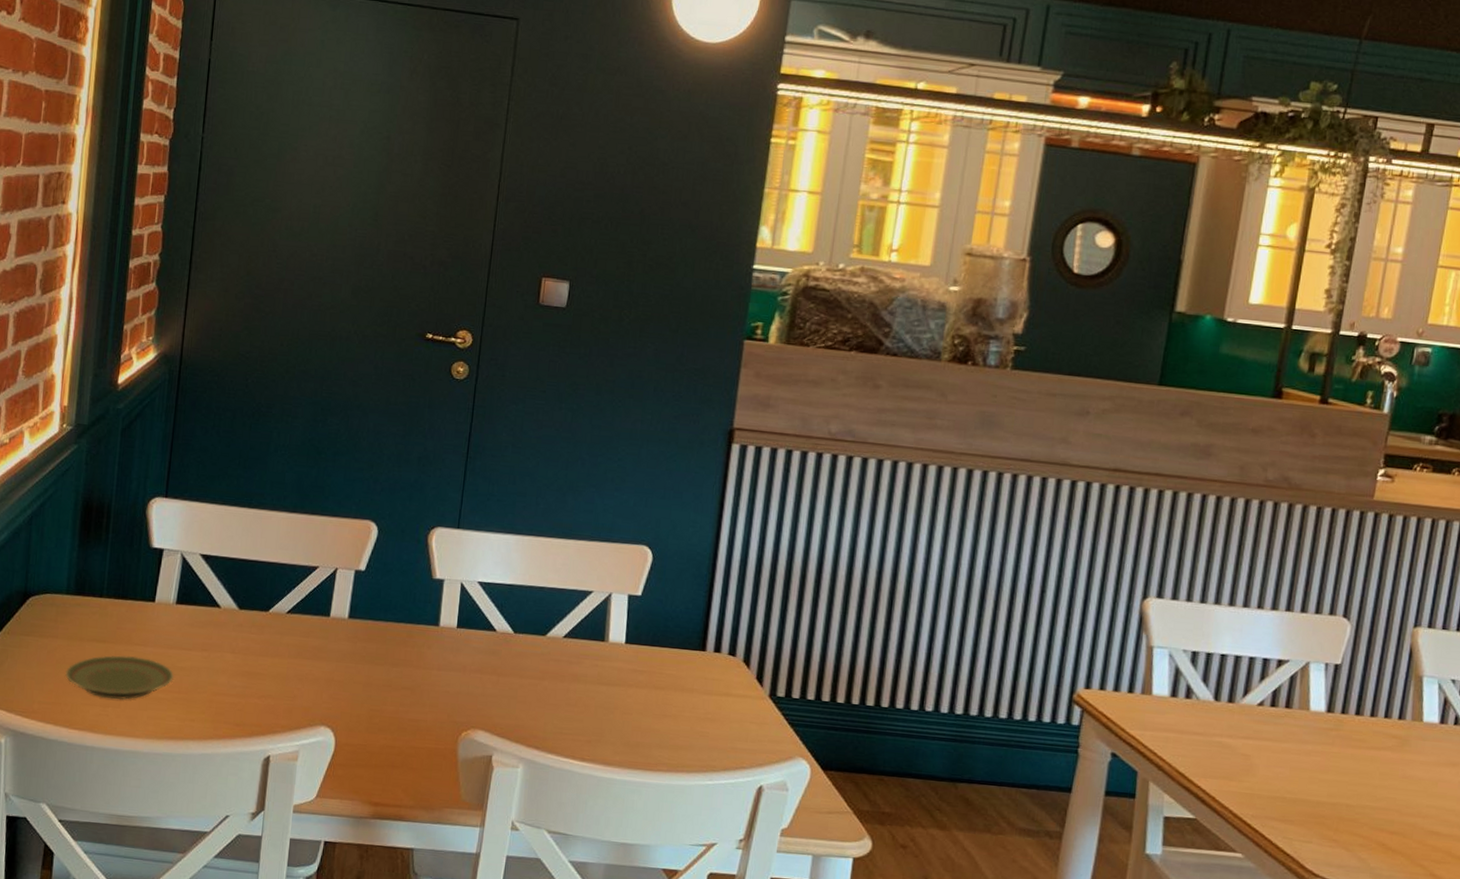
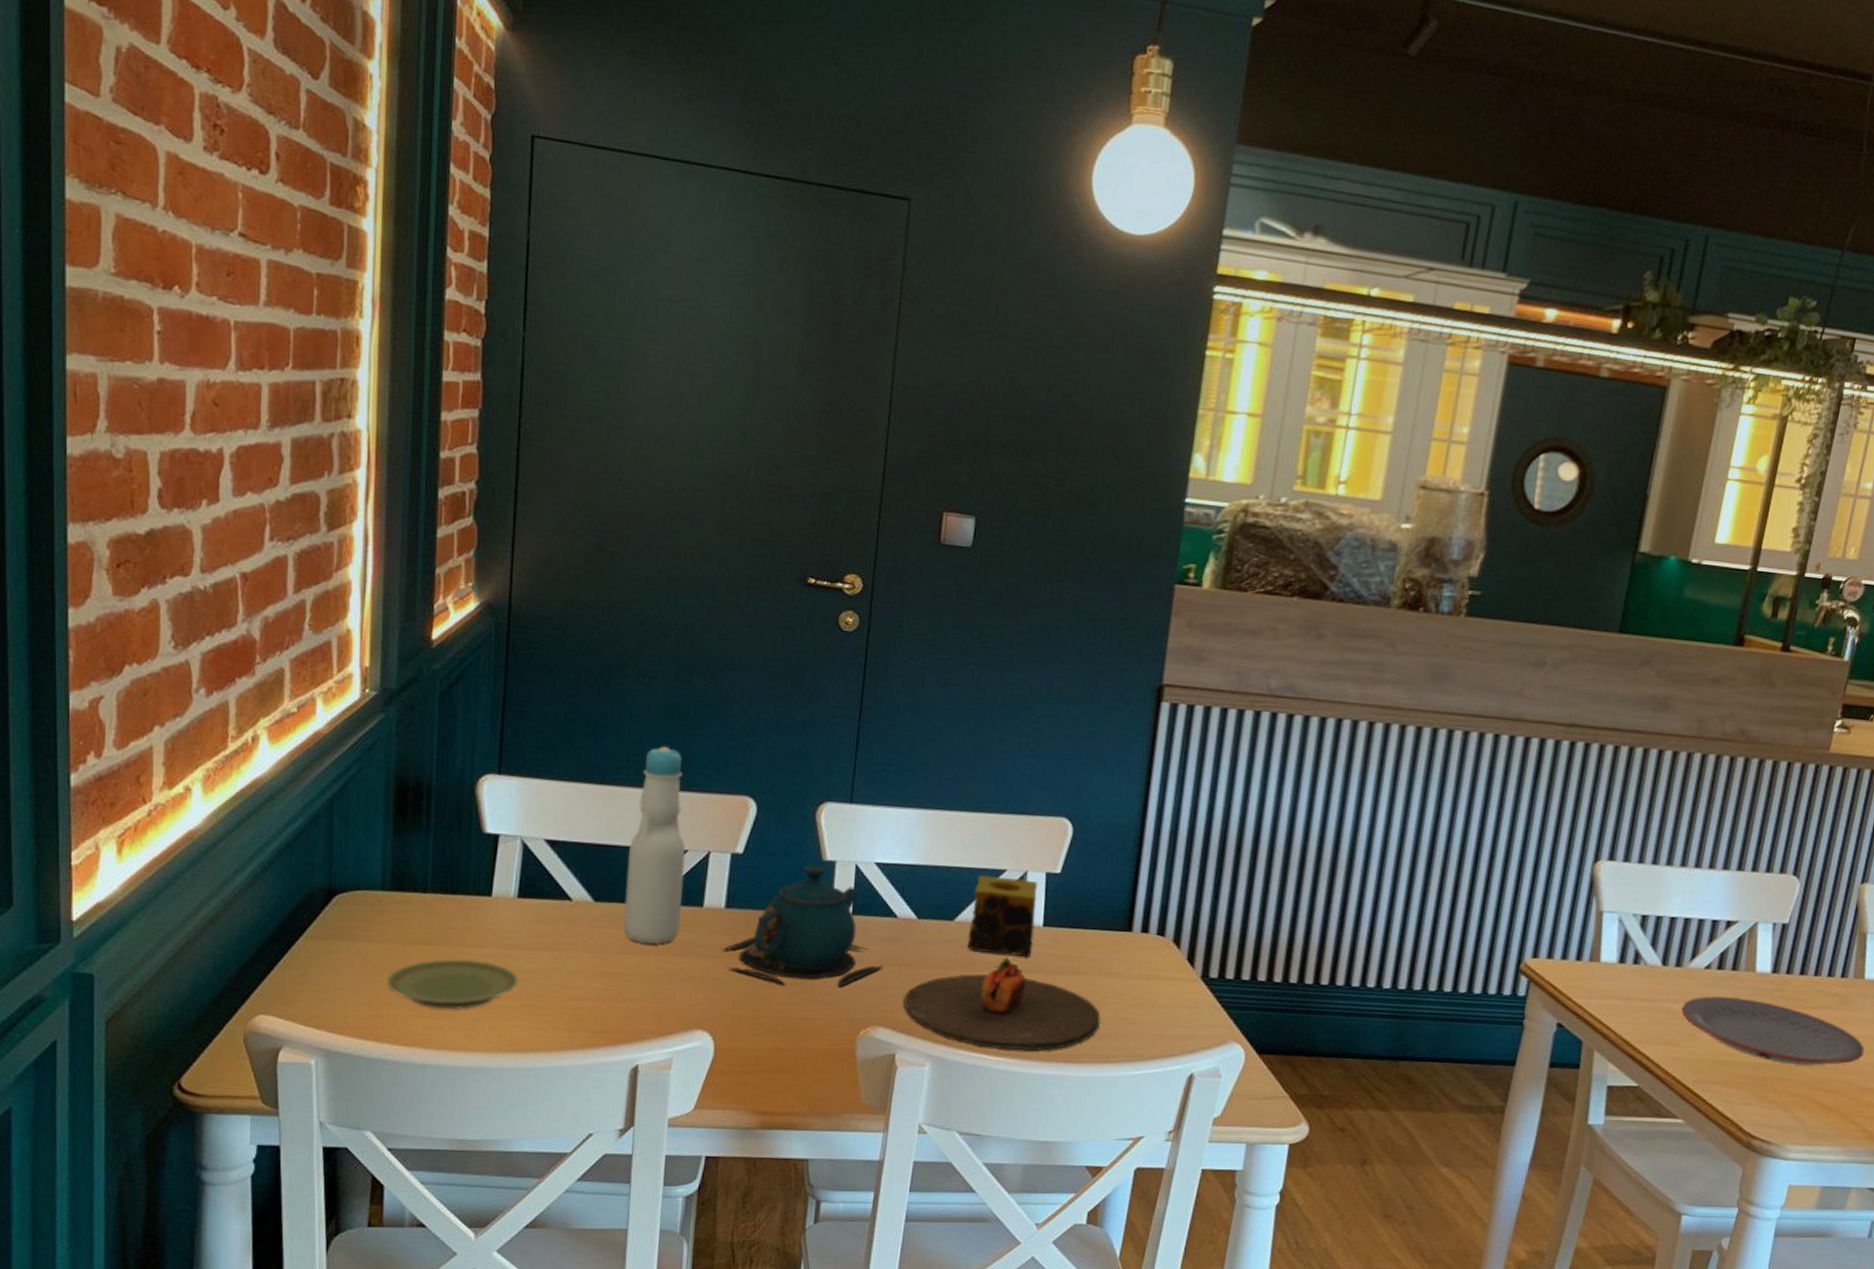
bottle: none [262,475,317,648] -> present [623,746,686,944]
teapot: none [344,582,483,693] -> present [721,865,883,987]
plate: none [500,671,677,758] -> present [903,957,1101,1051]
candle: none [557,595,621,672] -> present [967,875,1038,957]
plate: none [1235,732,1427,806] -> present [1681,996,1865,1066]

